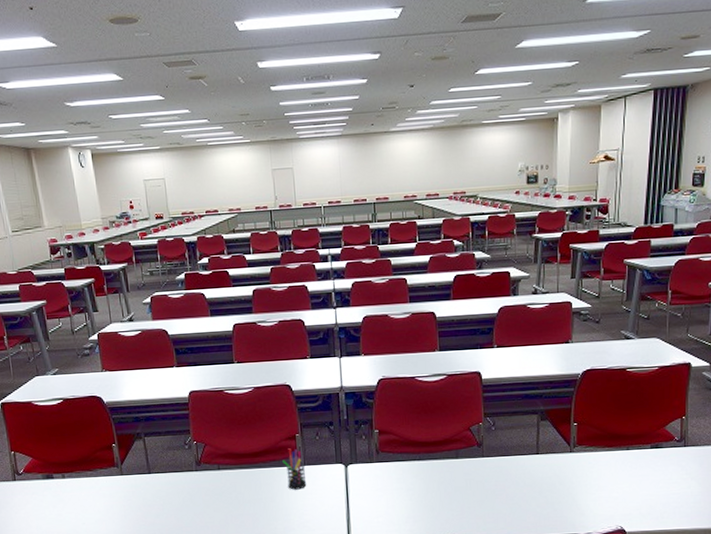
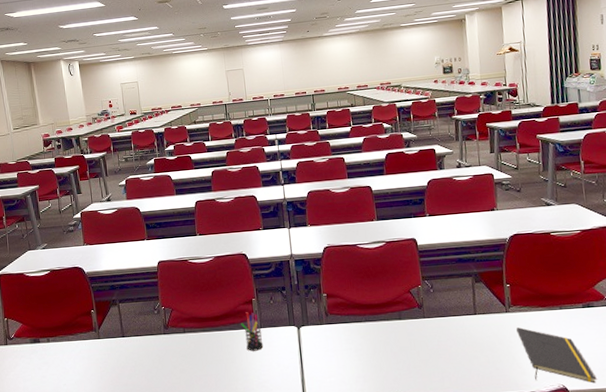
notepad: none [578,468,656,525] -> present [515,327,597,384]

